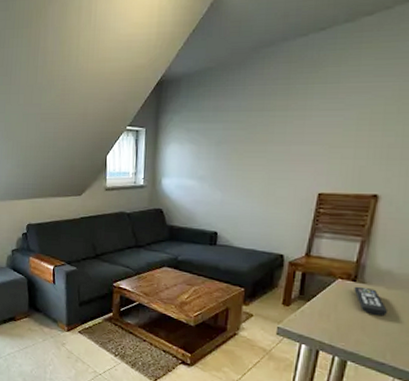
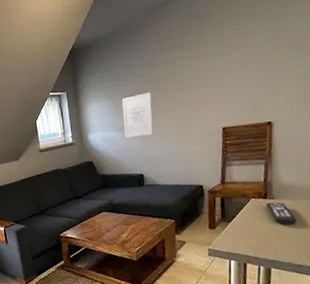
wall art: none [203,141,241,190] -> present [122,92,153,138]

